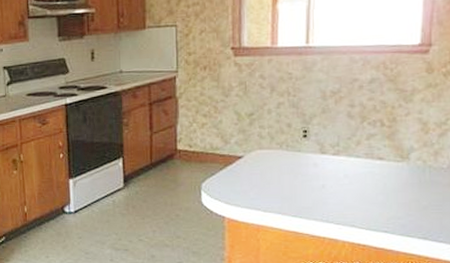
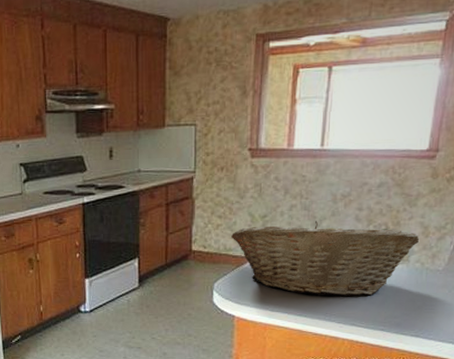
fruit basket: none [218,118,419,196] -> present [231,221,420,296]

